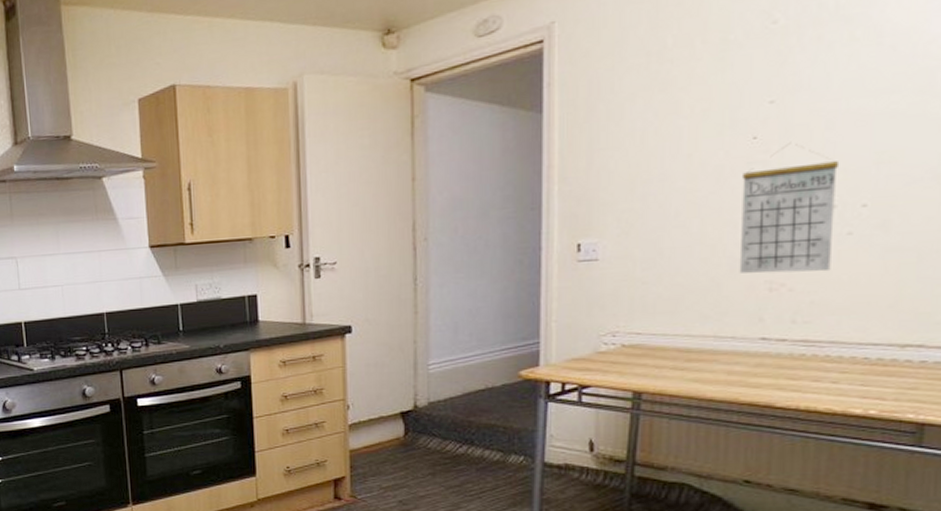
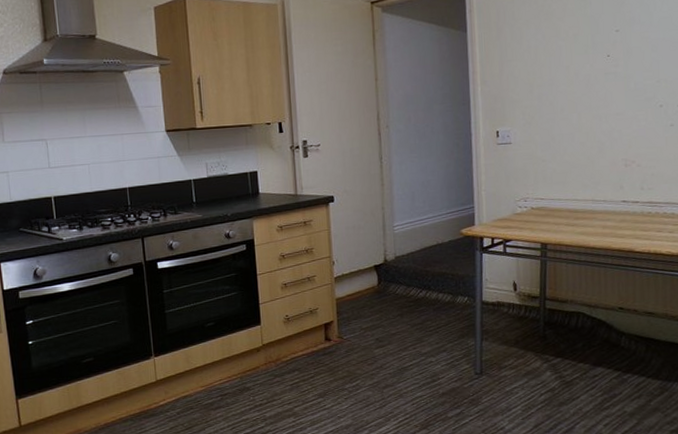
calendar: present [739,143,840,274] -> none [602,60,662,154]

